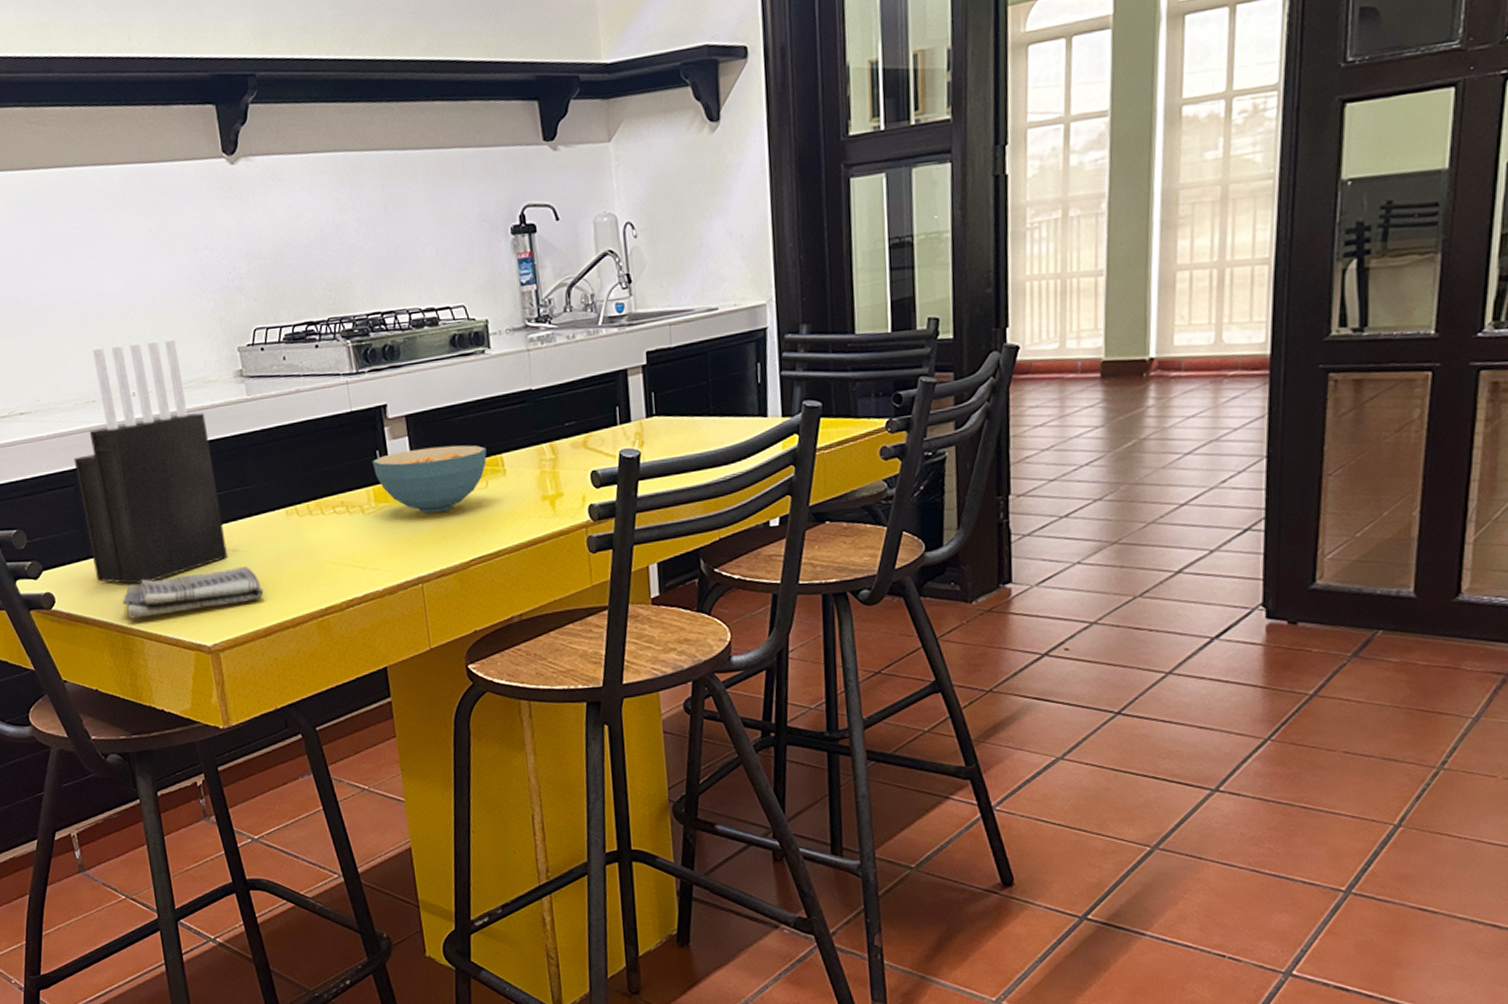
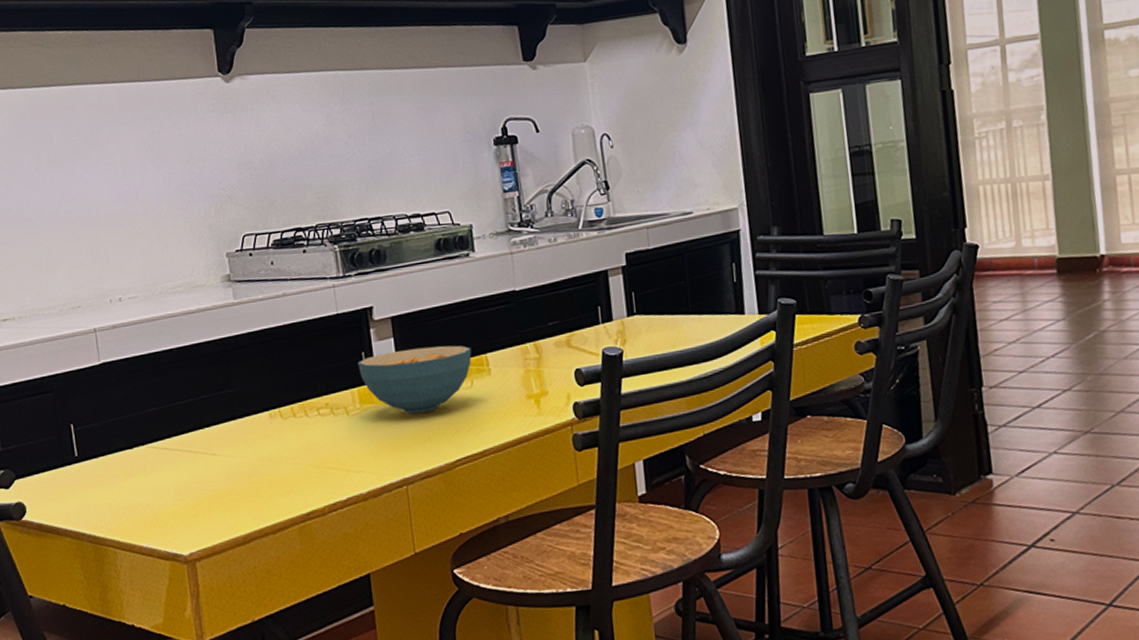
knife block: present [73,339,228,584] -> none [55,245,208,492]
dish towel: present [122,566,264,619] -> none [97,470,244,529]

